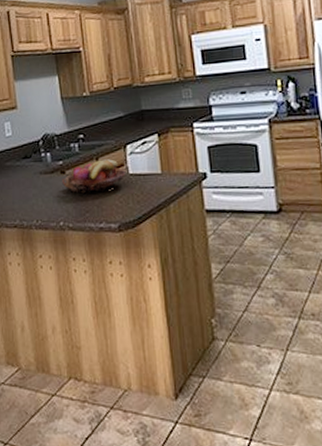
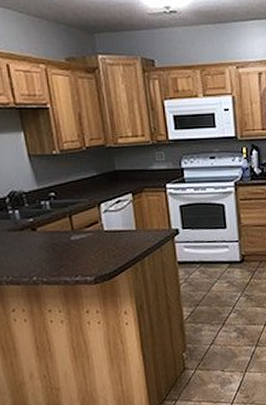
fruit basket: present [62,159,126,194] -> none [33,216,101,250]

